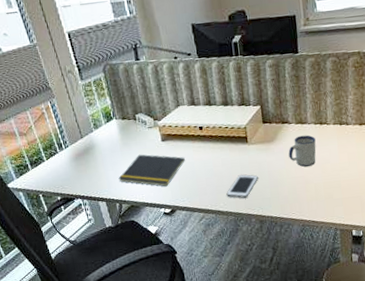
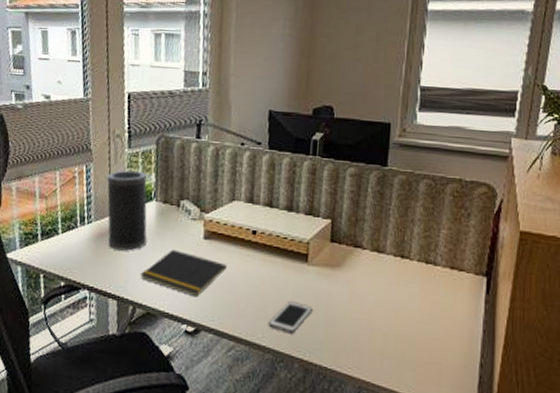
speaker: none [70,97,117,164] -> present [106,170,147,251]
mug: present [288,135,316,167] -> none [355,266,393,309]

